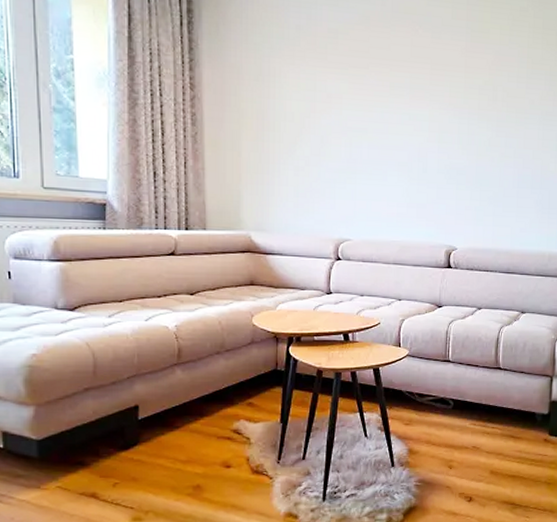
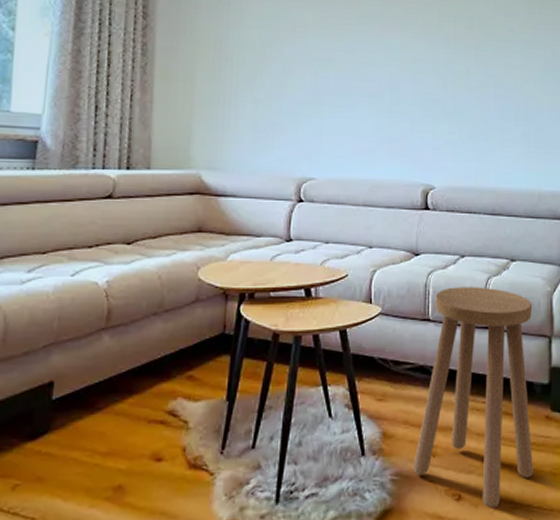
stool: none [434,334,538,508] -> present [413,287,533,509]

